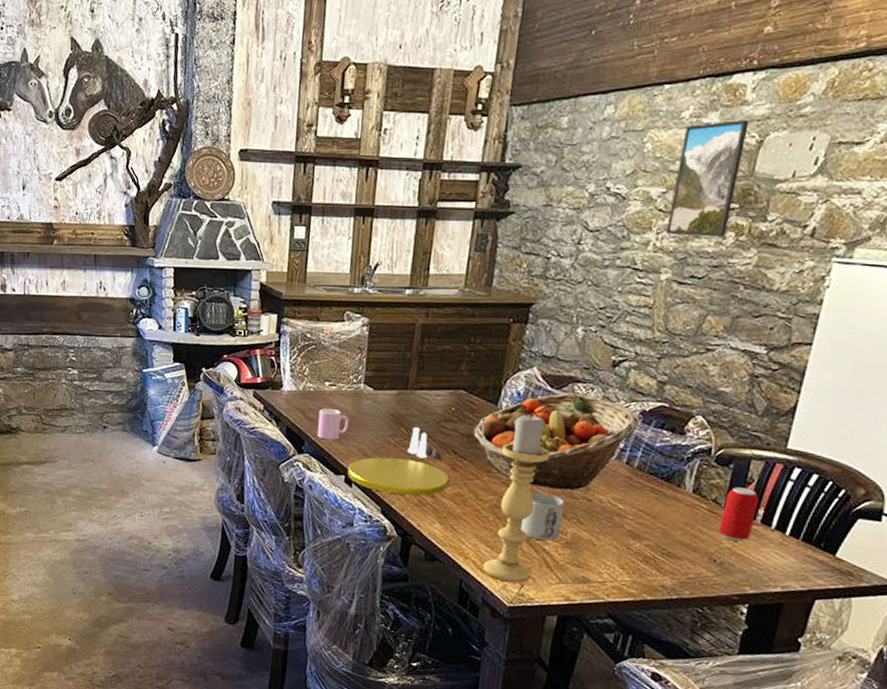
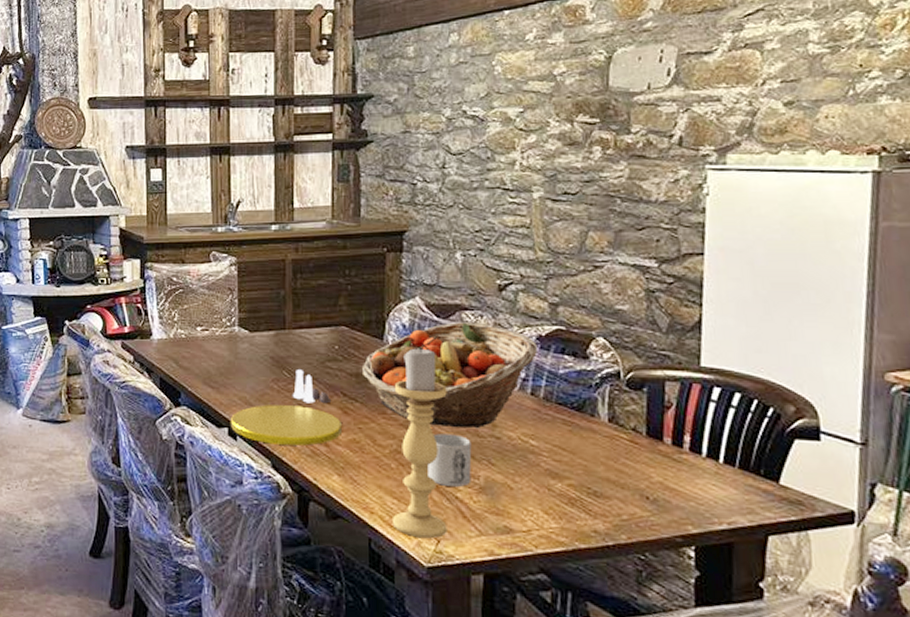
cup: present [317,408,349,440] -> none [193,355,227,390]
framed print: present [665,120,749,238] -> none [530,38,595,153]
beverage can: present [719,487,759,542] -> none [645,412,683,474]

